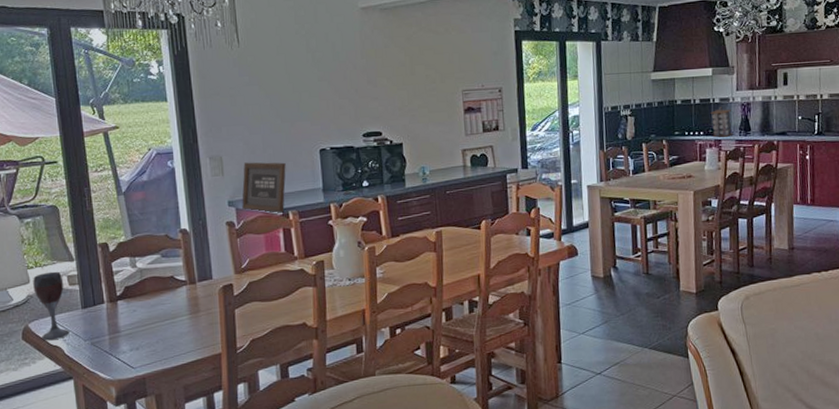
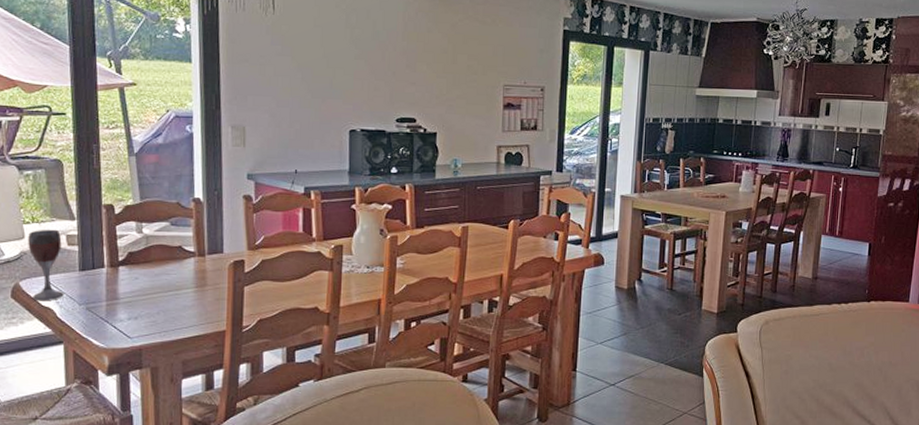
picture frame: present [242,162,286,213] -> none [262,135,312,192]
spice rack: present [710,106,733,138] -> none [750,129,772,161]

